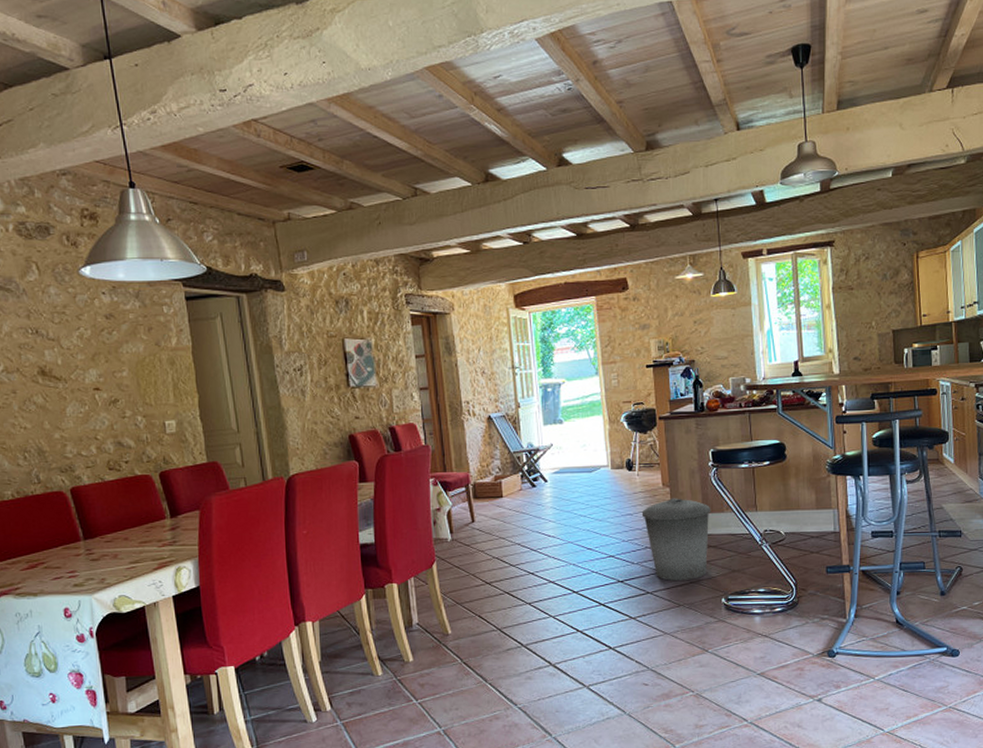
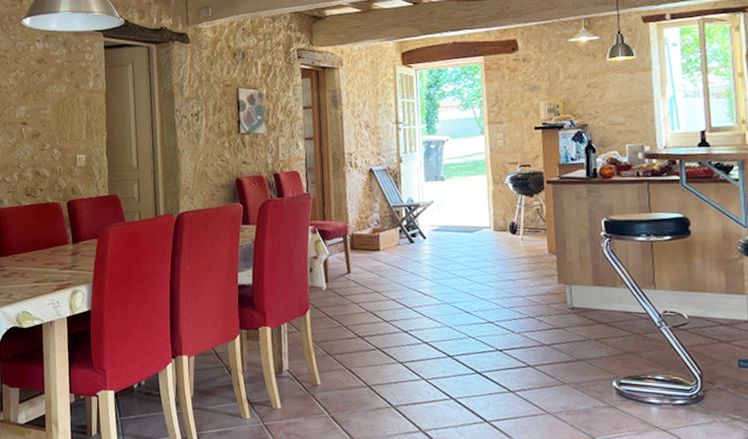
trash can: present [641,498,711,581] -> none [524,267,603,357]

